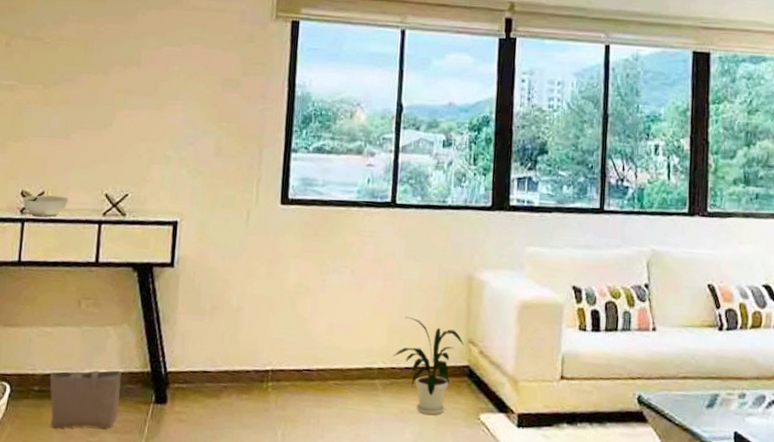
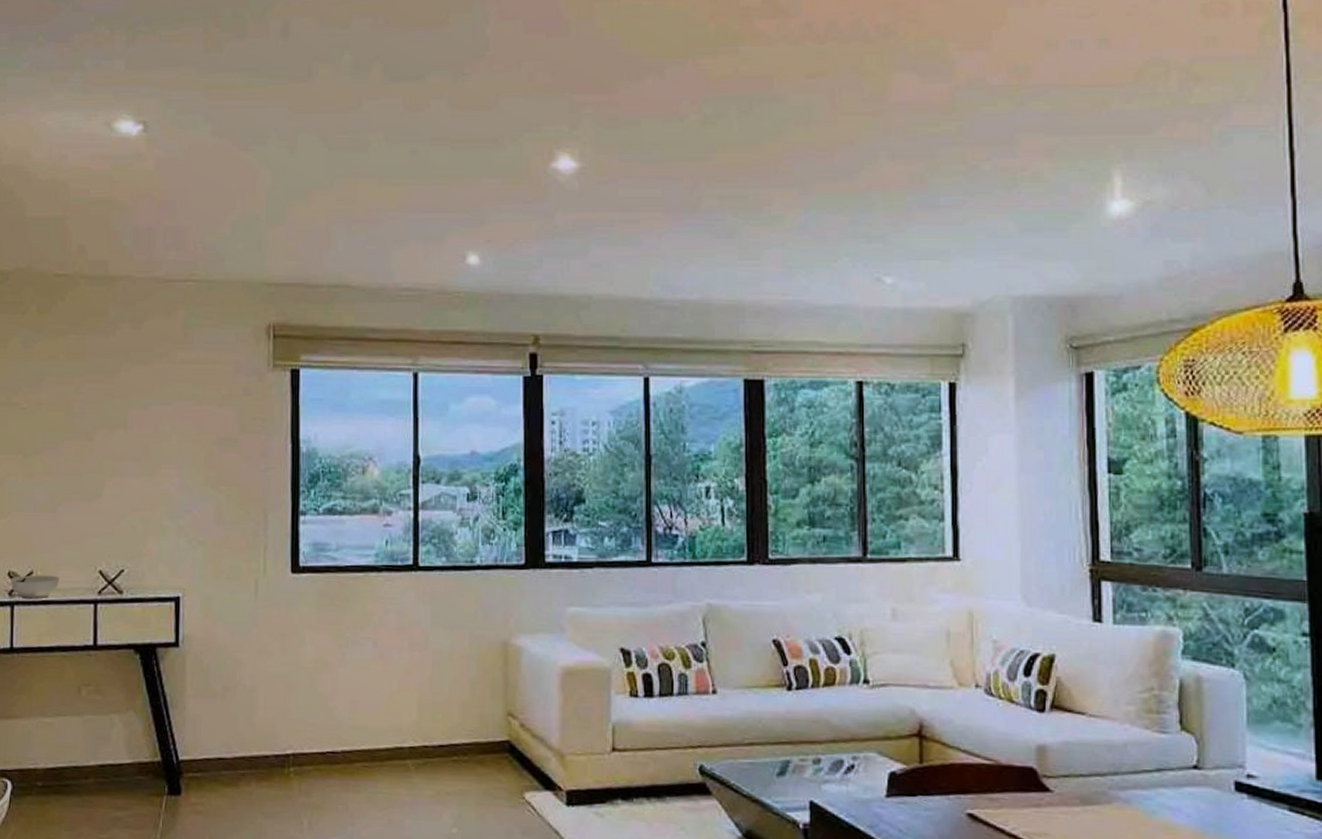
tote bag: present [49,370,121,428] -> none [53,761,130,825]
house plant: present [392,316,464,416] -> none [424,689,502,796]

